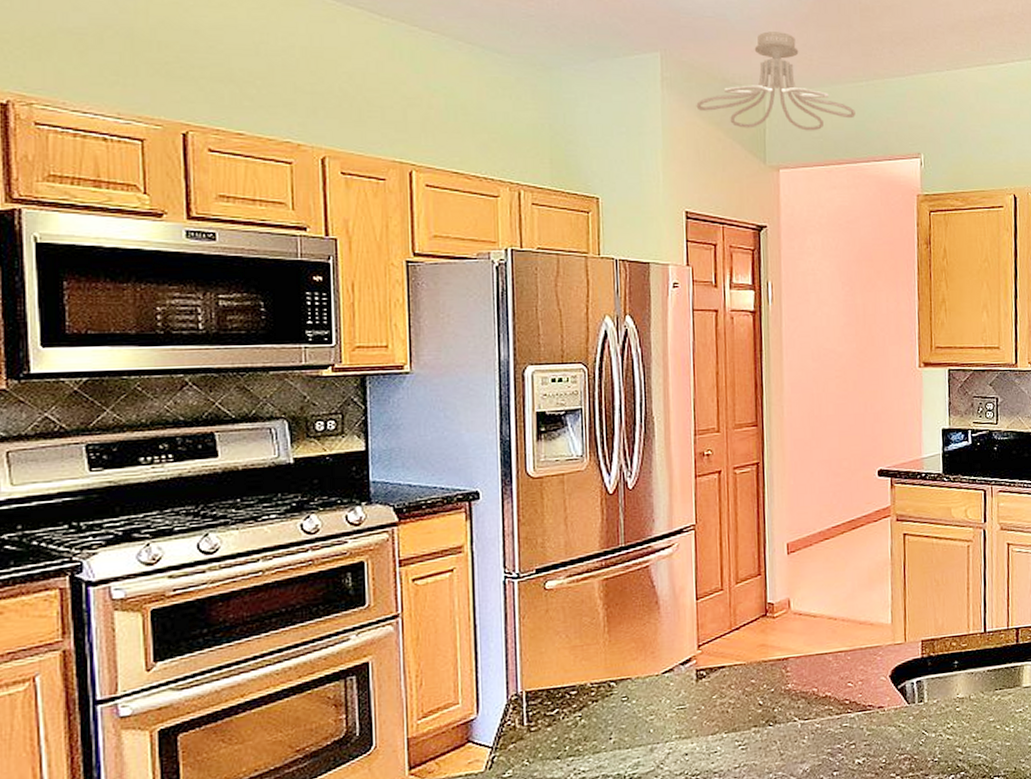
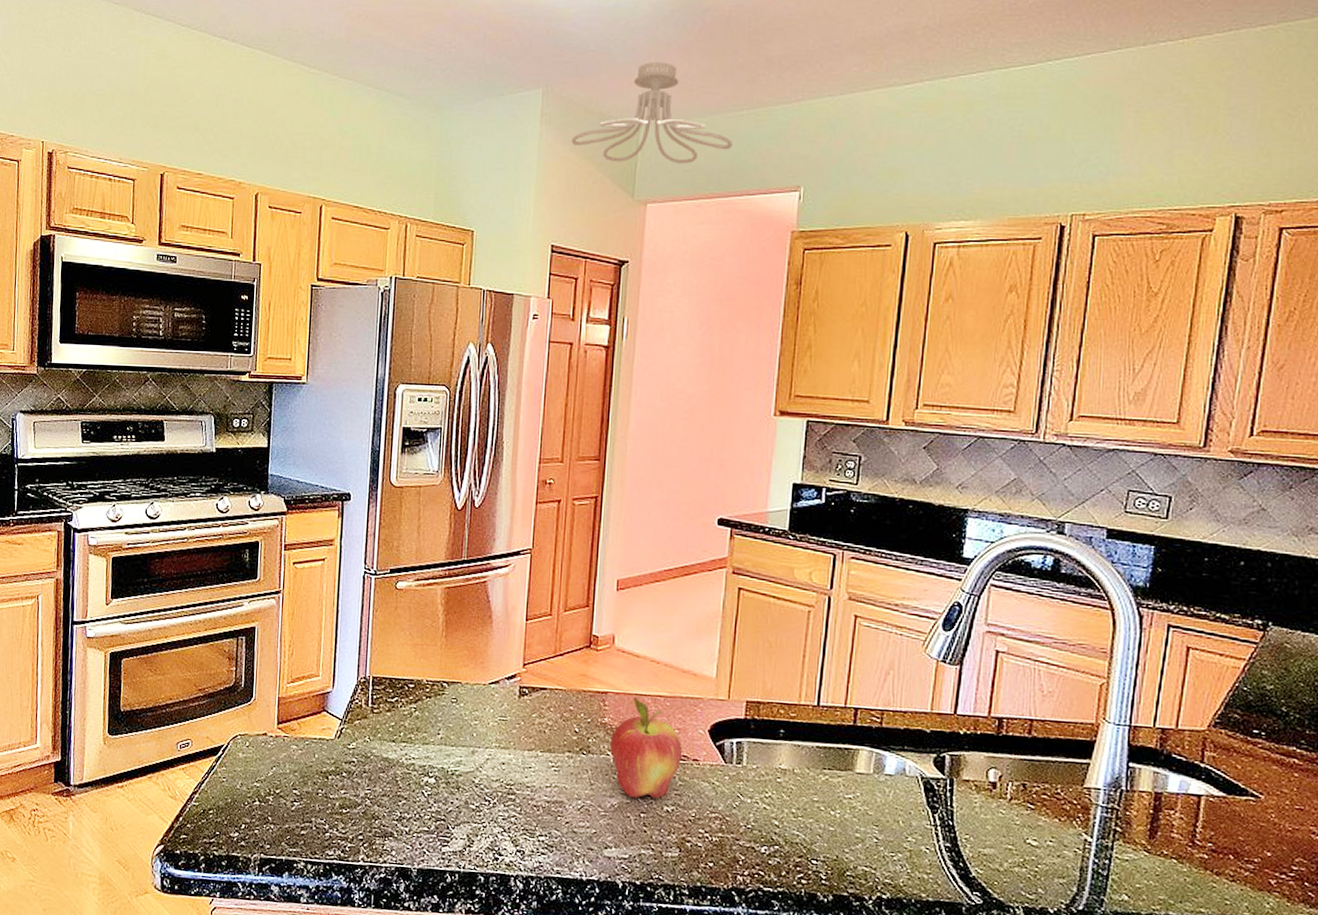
fruit: none [796,657,867,759] -> present [610,696,682,798]

